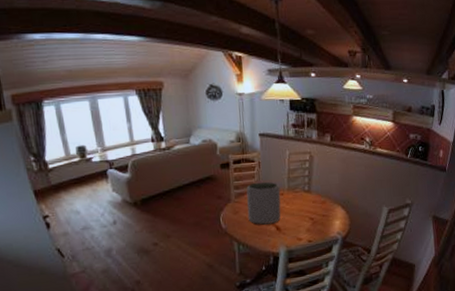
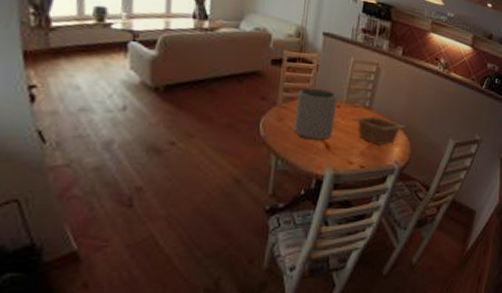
serving bowl: none [295,197,343,221] -> present [351,116,407,145]

